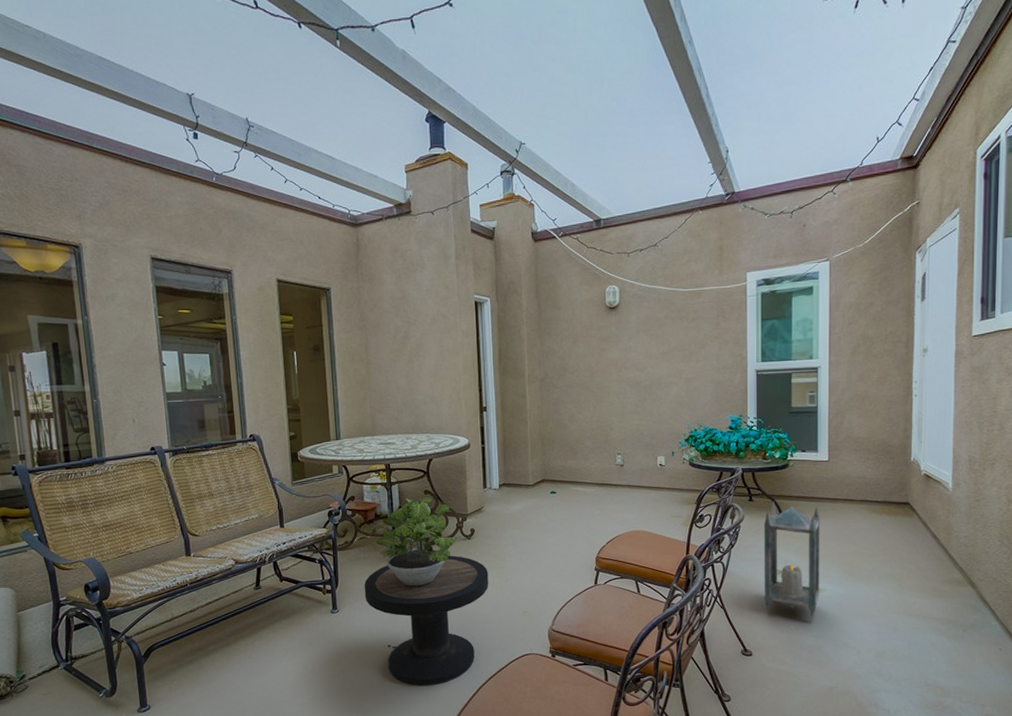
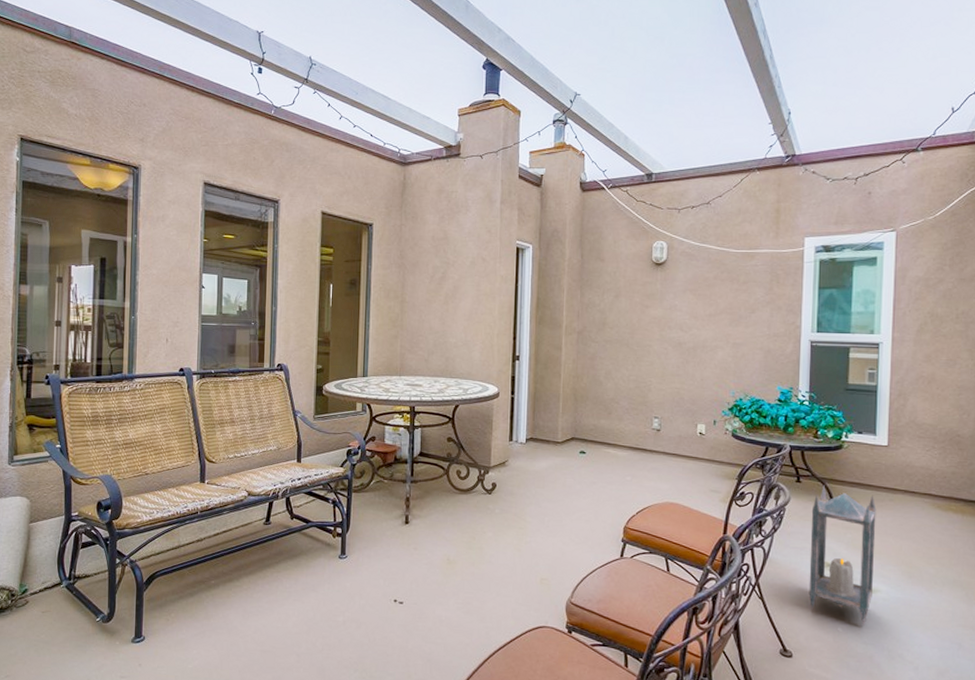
side table: present [364,555,489,686] -> none [375,509,507,650]
potted plant: present [375,497,456,586] -> none [392,444,476,539]

